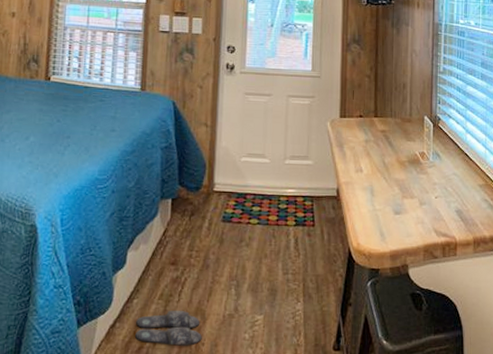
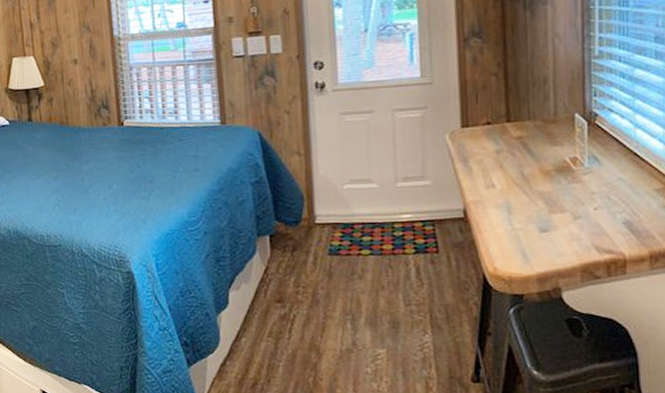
slippers: present [135,311,202,346] -> none [247,347,319,381]

